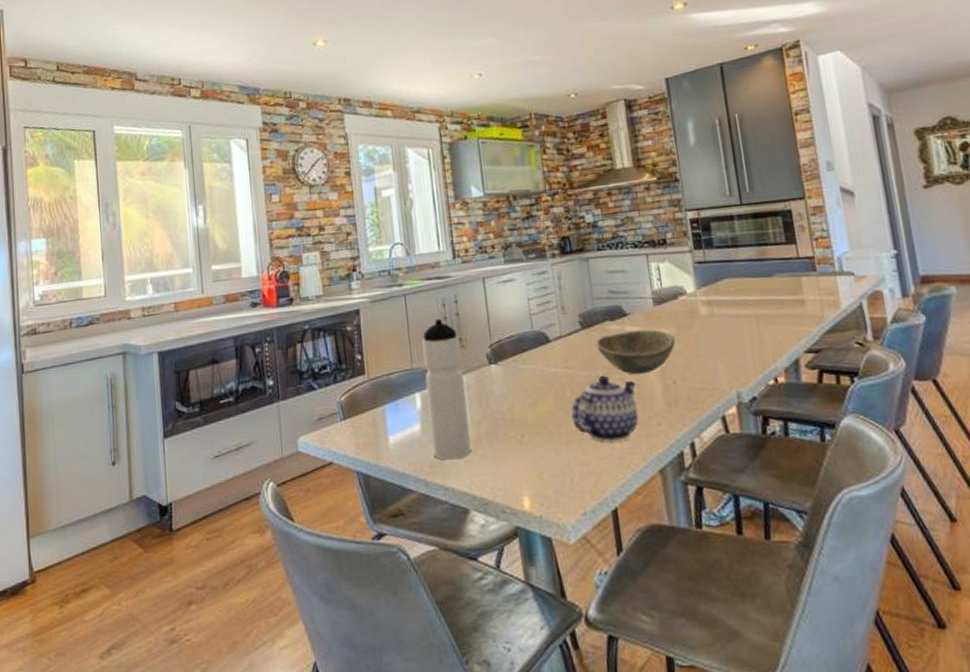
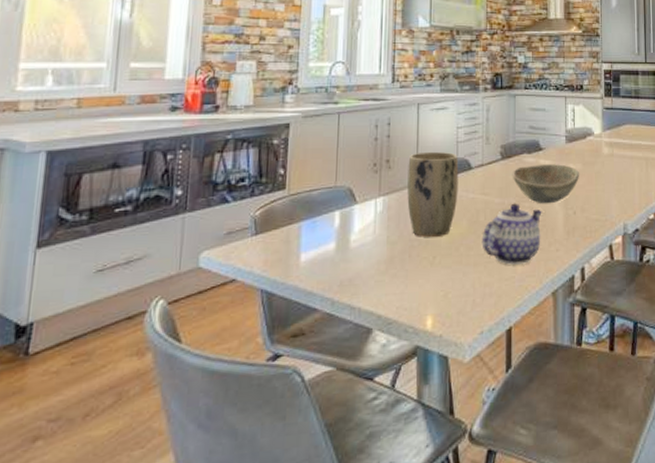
water bottle: present [421,318,471,460] -> none [344,139,387,280]
plant pot: none [481,325,539,416] -> present [407,151,459,237]

